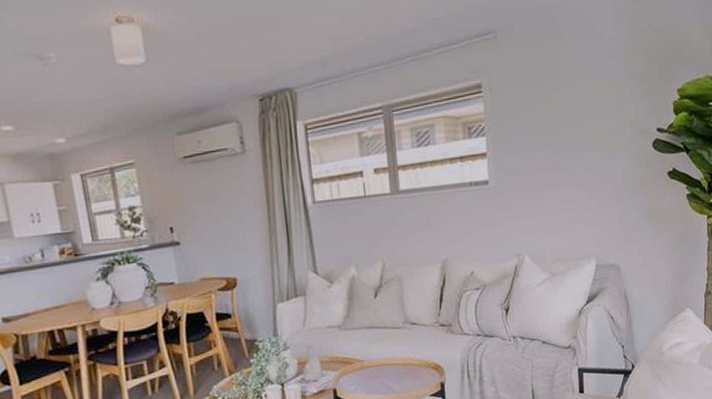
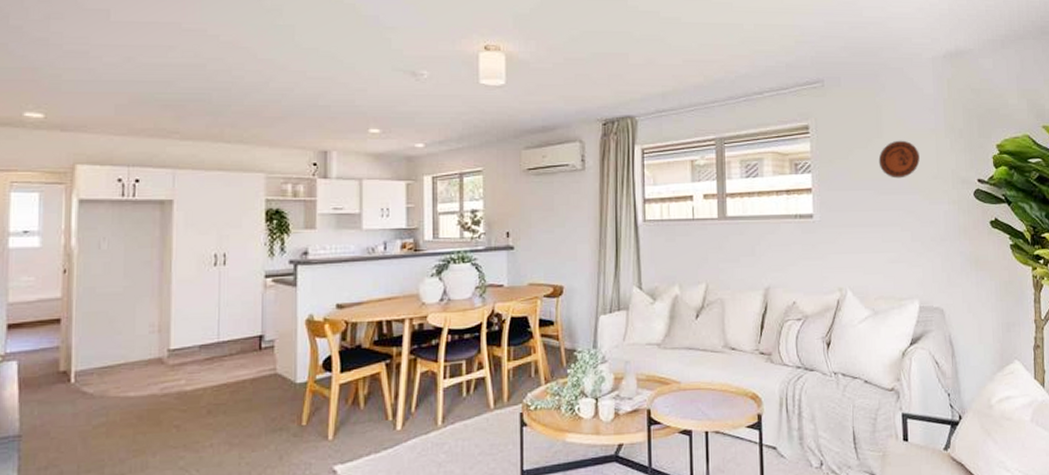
decorative plate: none [555,92,598,135] -> present [878,140,920,179]

